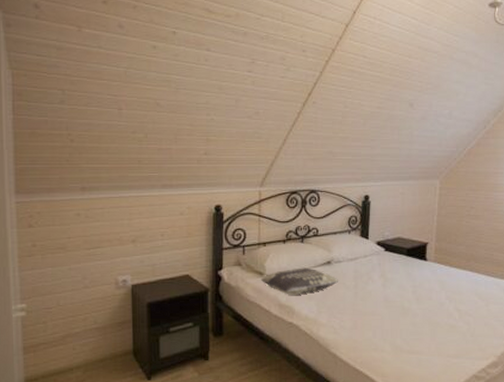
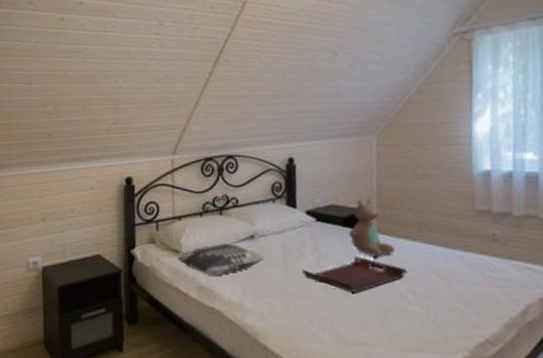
serving tray: none [370,280,454,311] -> present [302,256,406,293]
teddy bear: none [410,233,447,283] -> present [348,198,395,258]

